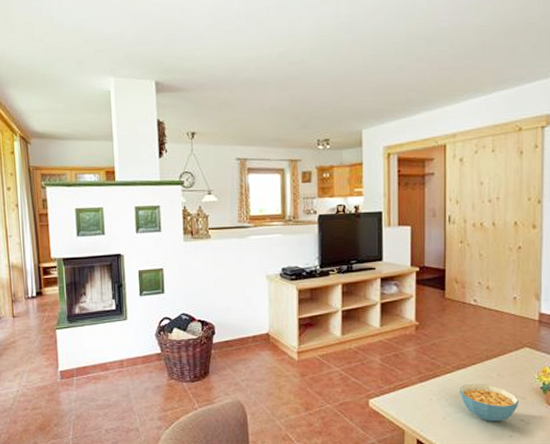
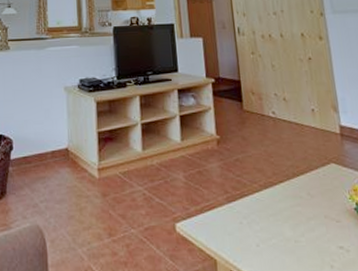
cereal bowl: present [459,383,518,422] -> none [269,203,334,249]

